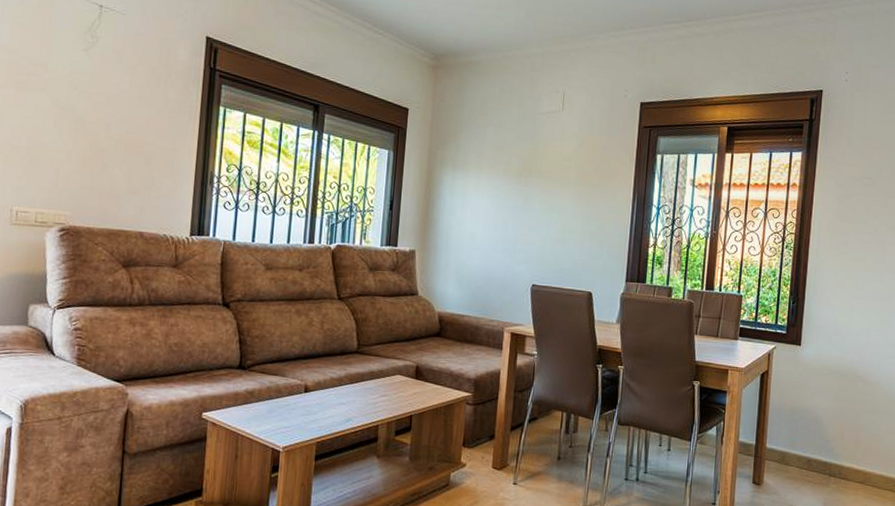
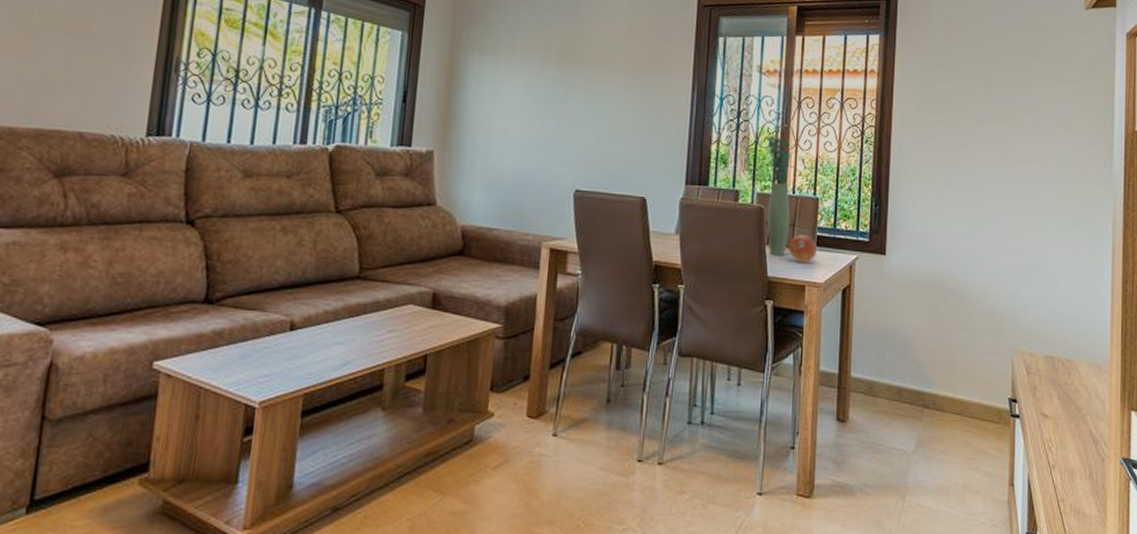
vase: none [695,237,719,345] -> present [766,131,792,258]
fruit: none [714,326,739,351] -> present [788,235,817,263]

